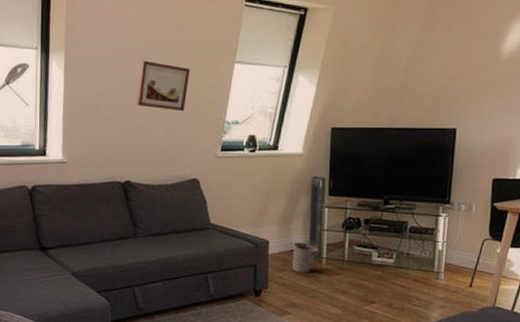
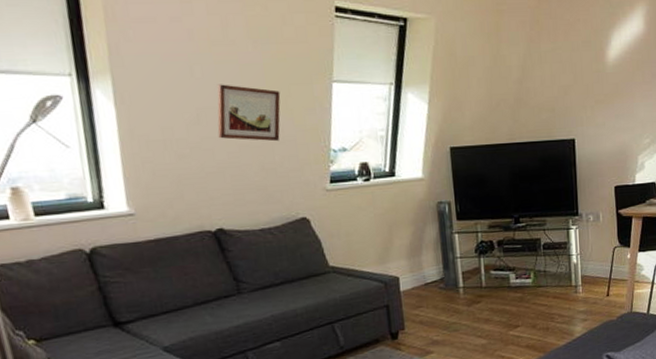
bucket: present [291,242,320,273] -> none [426,274,456,307]

